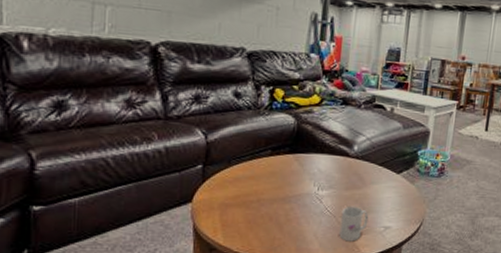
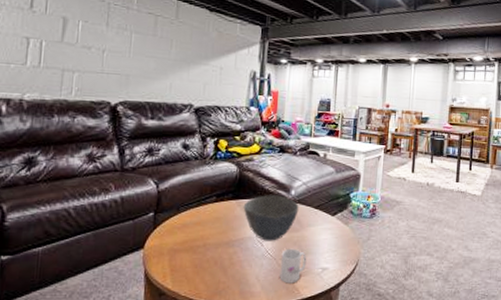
bowl: none [301,150,362,198] -> present [243,195,299,241]

